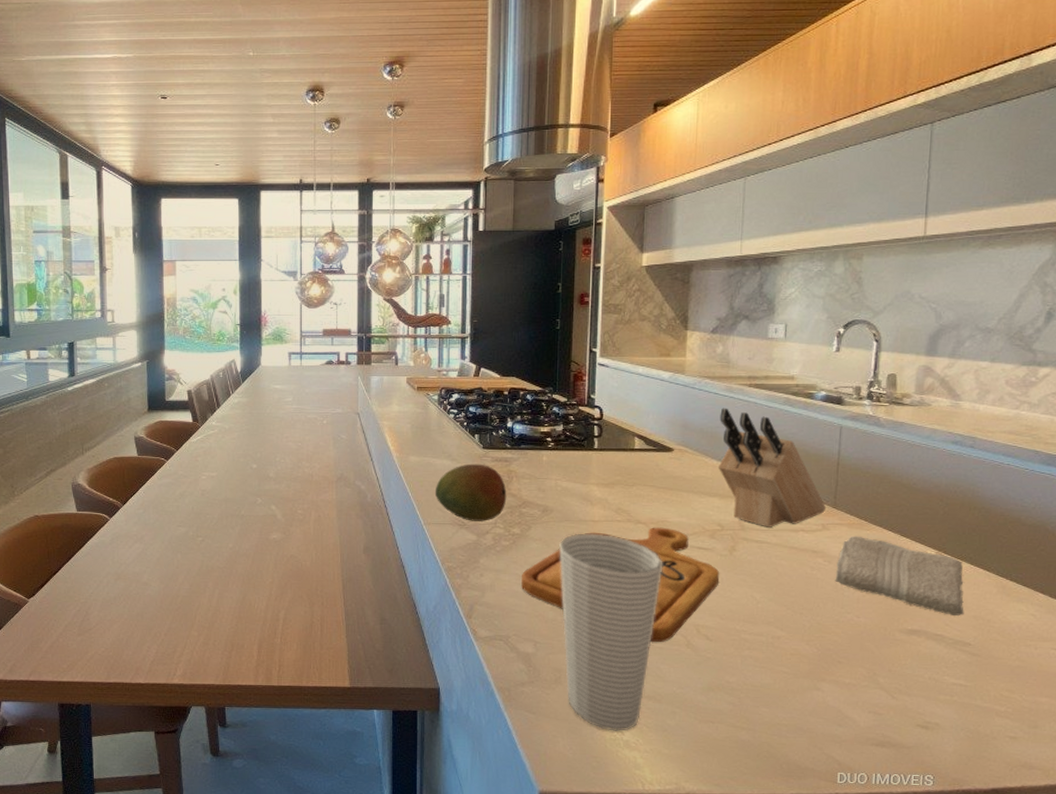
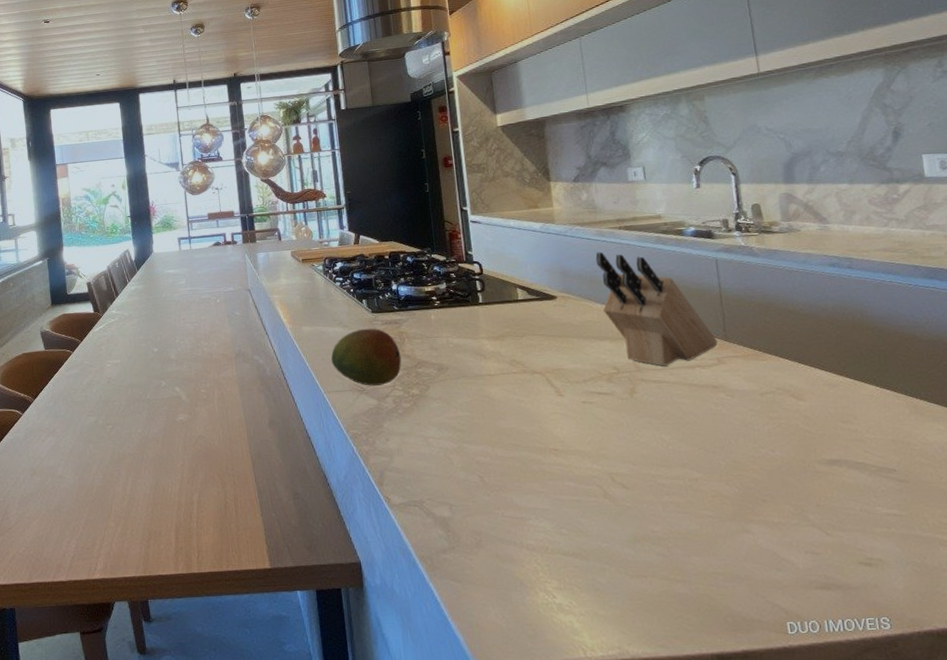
cutting board: present [521,527,720,642] -> none [427,375,625,495]
cup: present [559,533,663,731] -> none [460,387,570,595]
washcloth: present [835,536,964,616] -> none [740,367,881,441]

